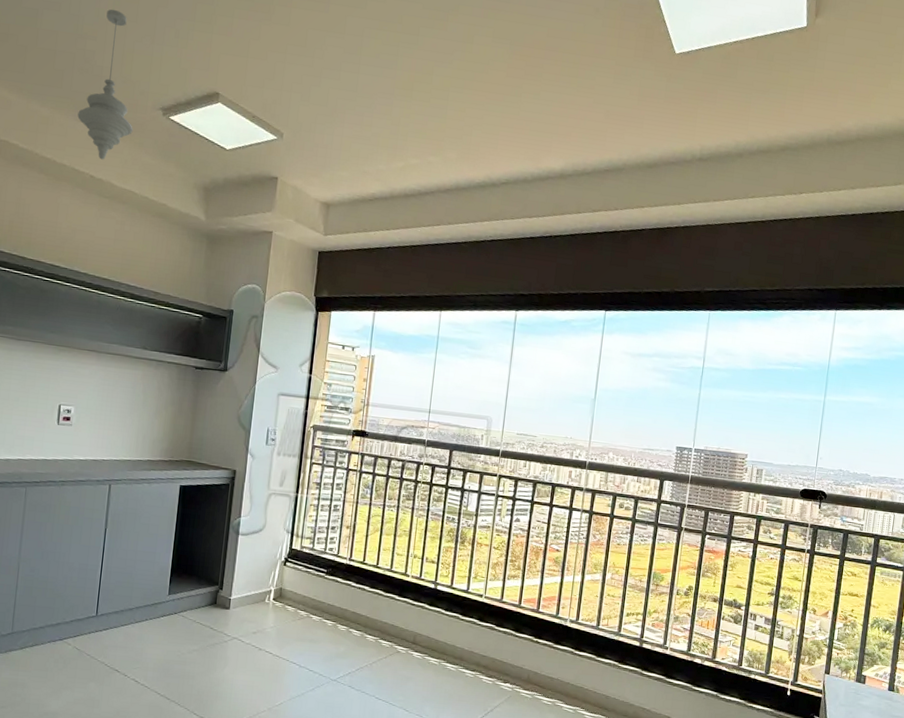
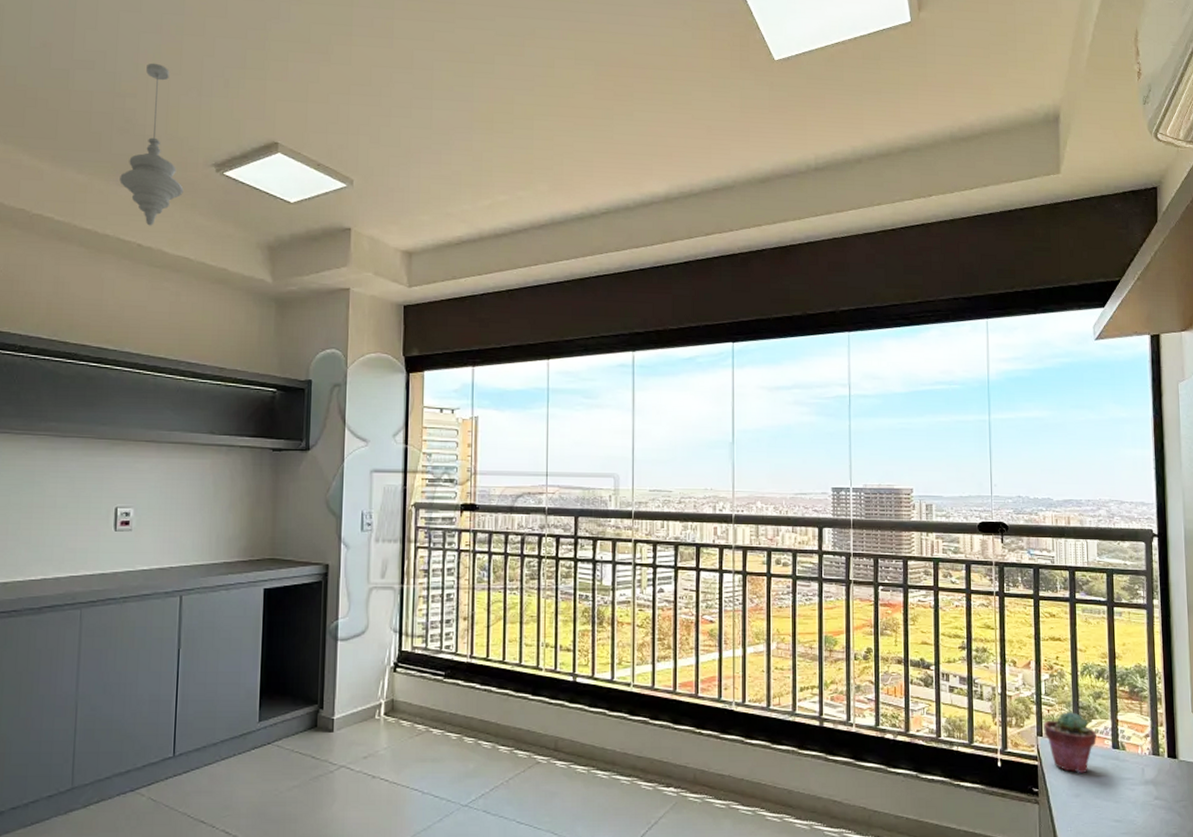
potted succulent: none [831,656,876,708] -> present [1043,711,1097,773]

